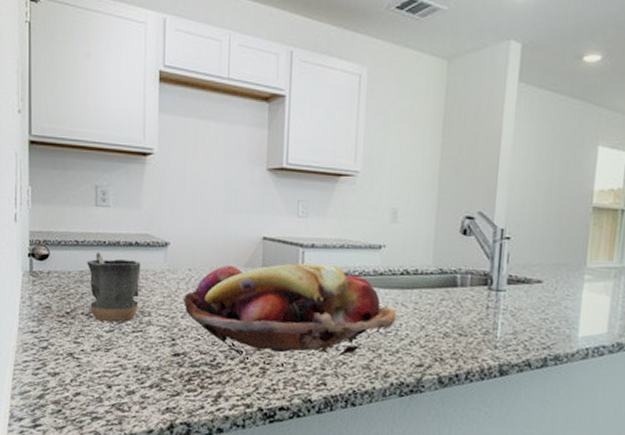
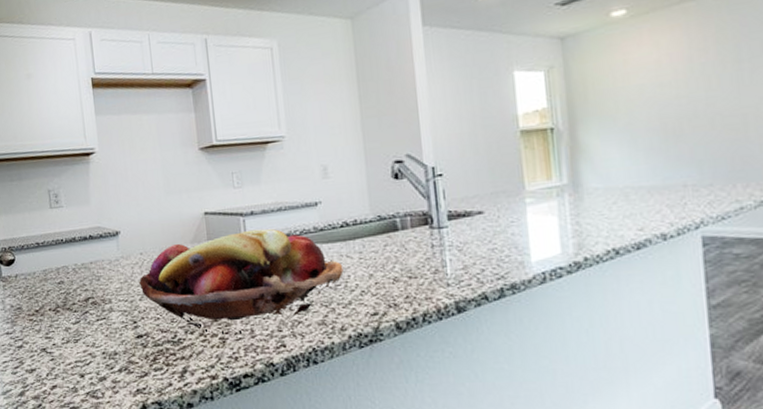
mug: present [86,252,141,323] -> none [48,250,100,315]

